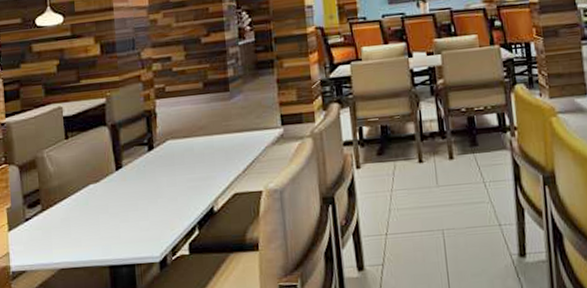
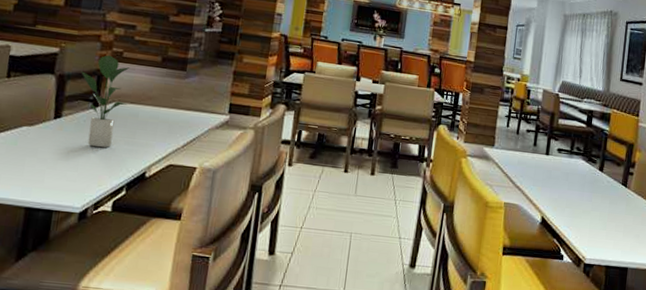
potted plant: none [130,93,181,191] -> present [81,55,130,148]

